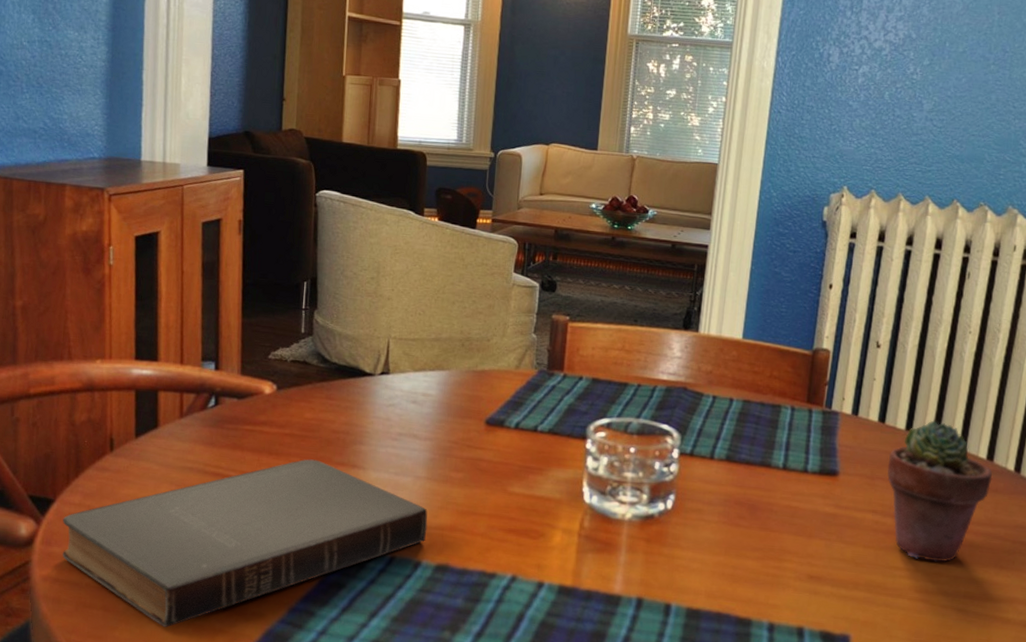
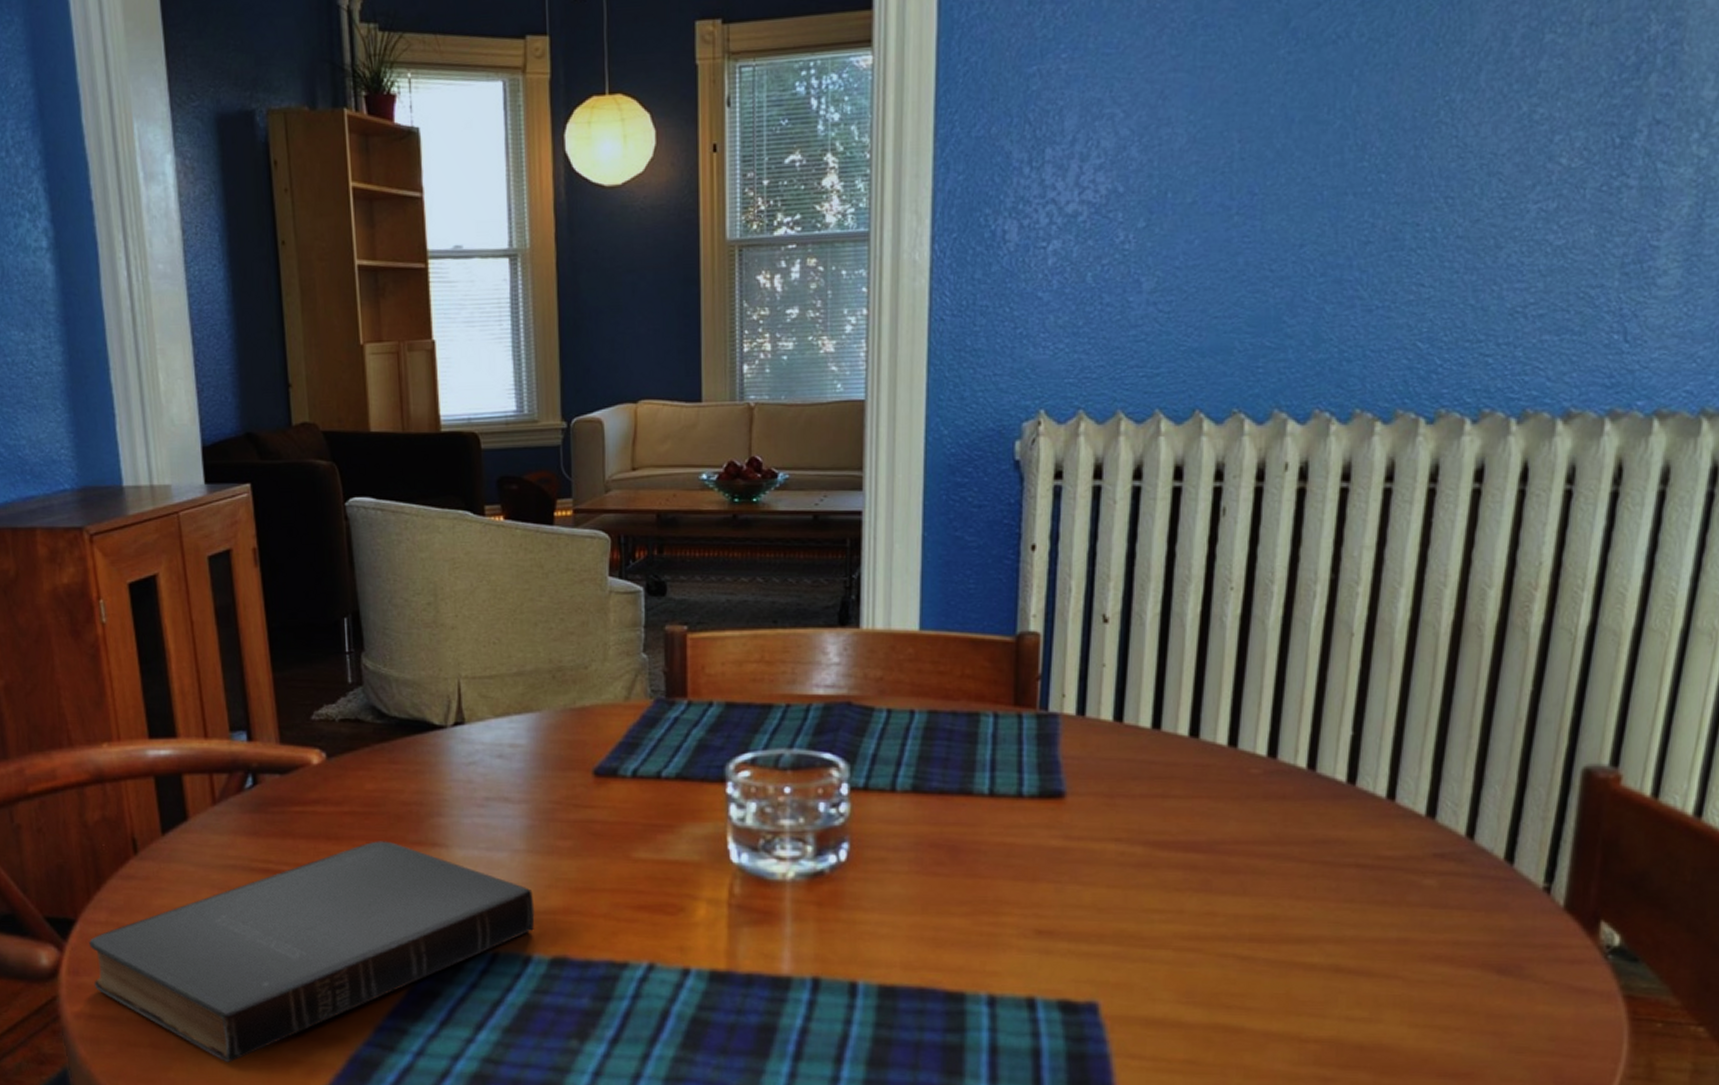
potted succulent: present [887,420,993,563] -> none [1130,711,1277,898]

